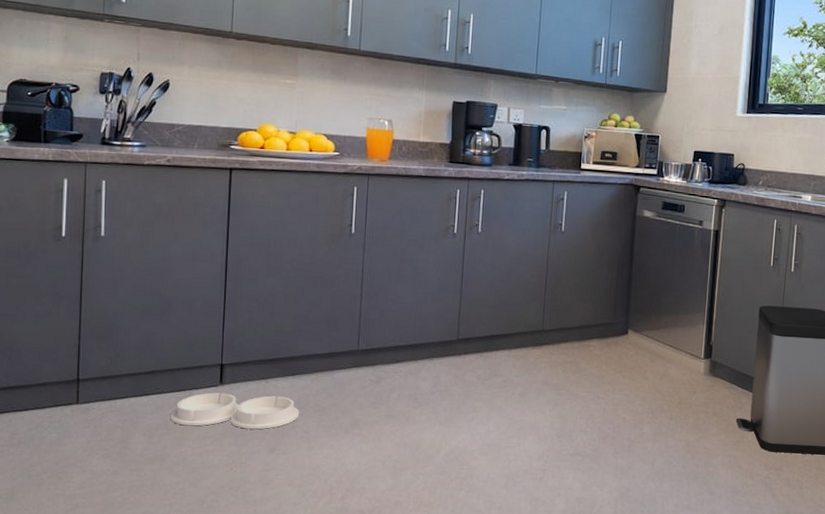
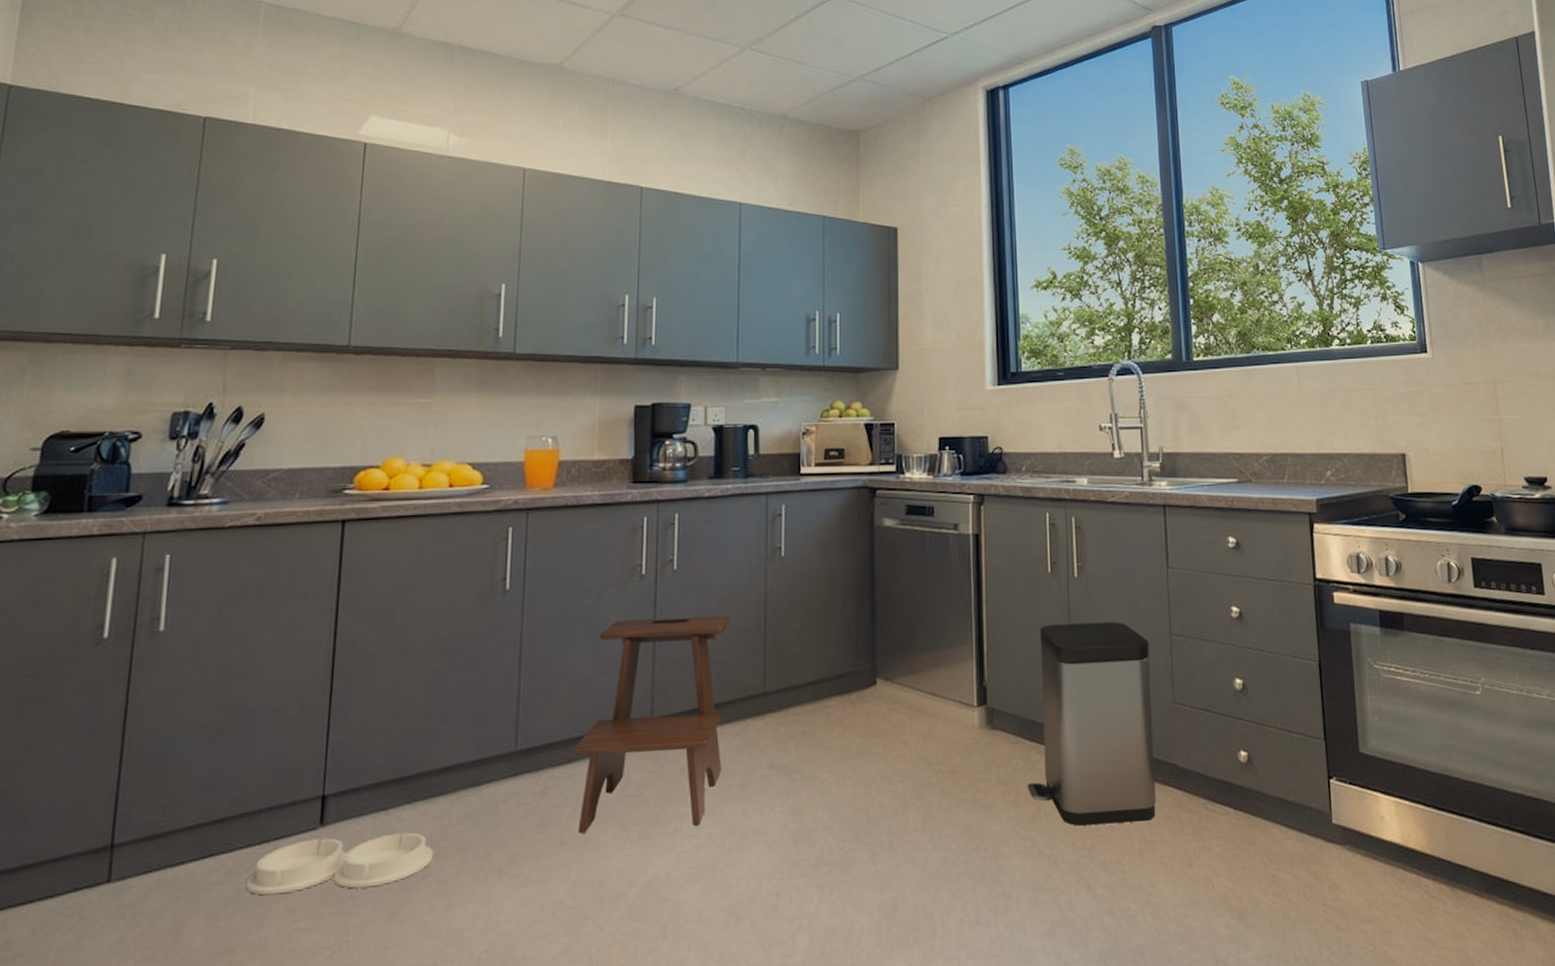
step stool: none [398,265,520,417] -> present [571,616,730,833]

